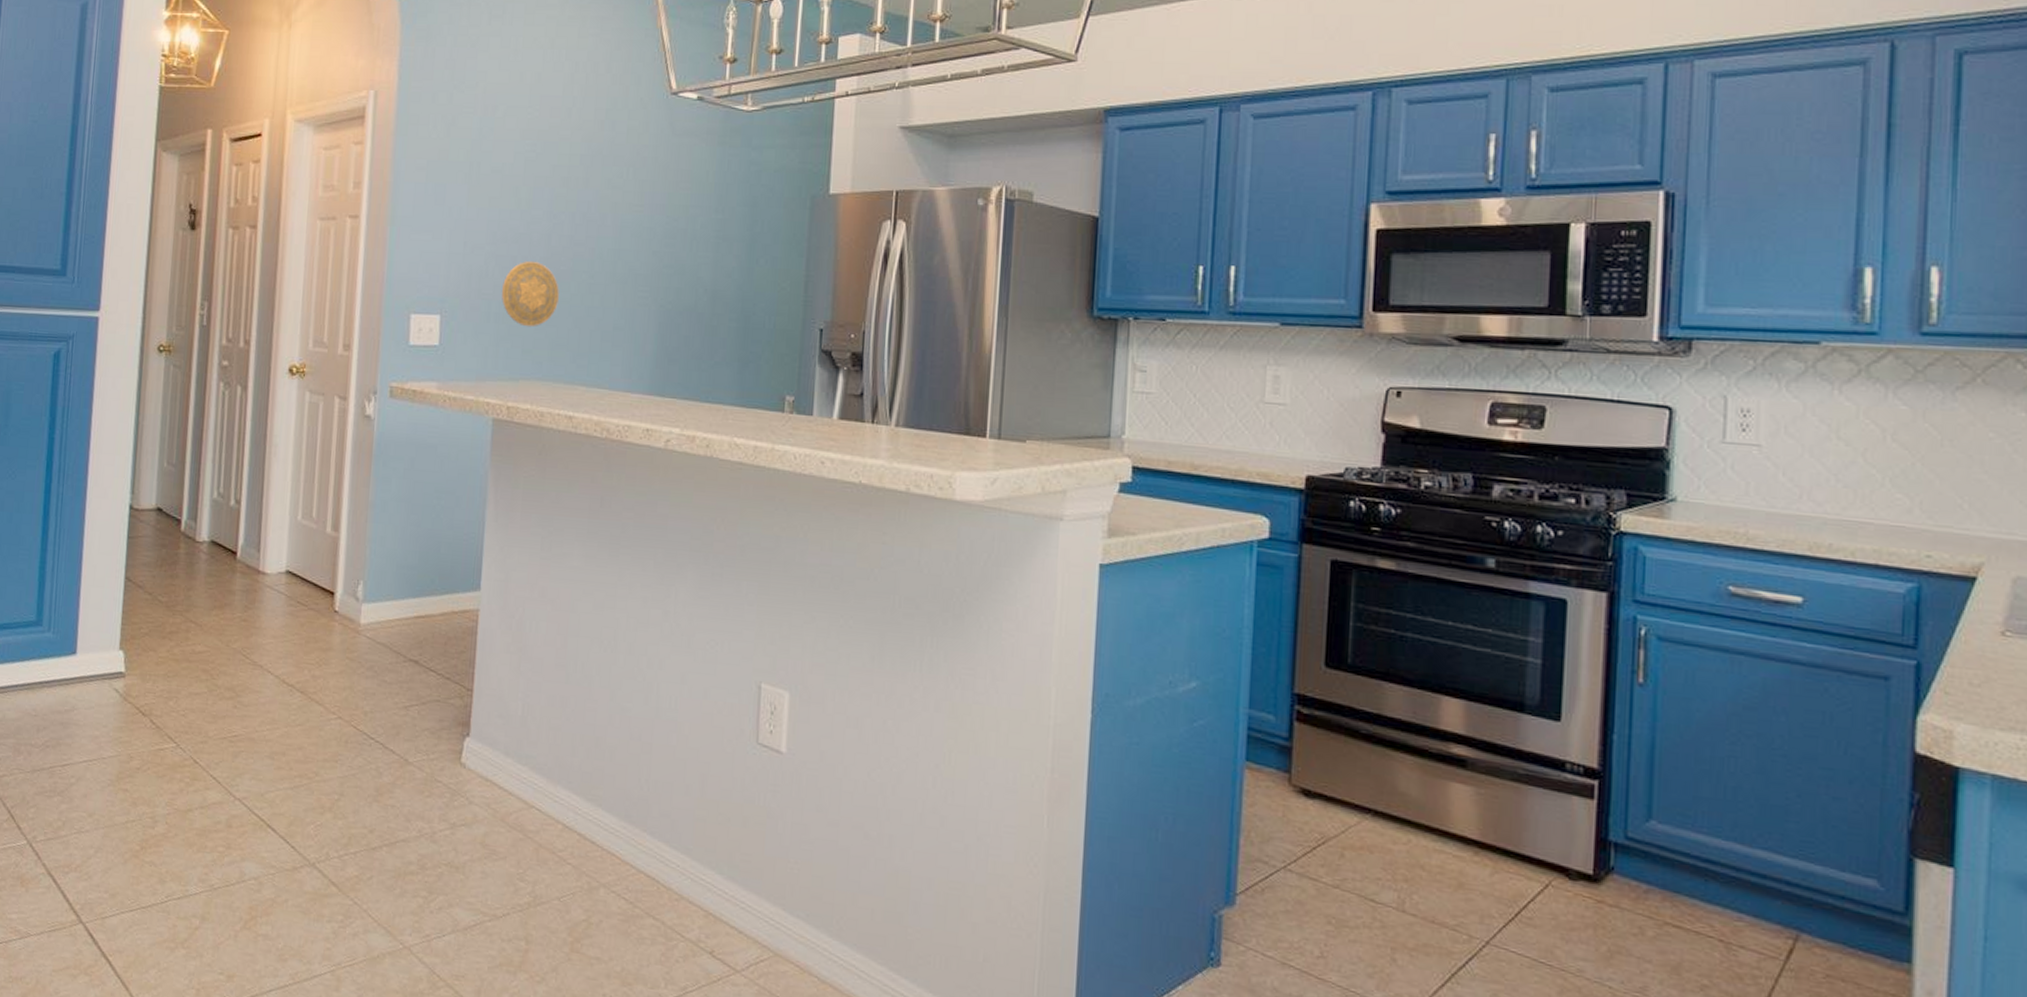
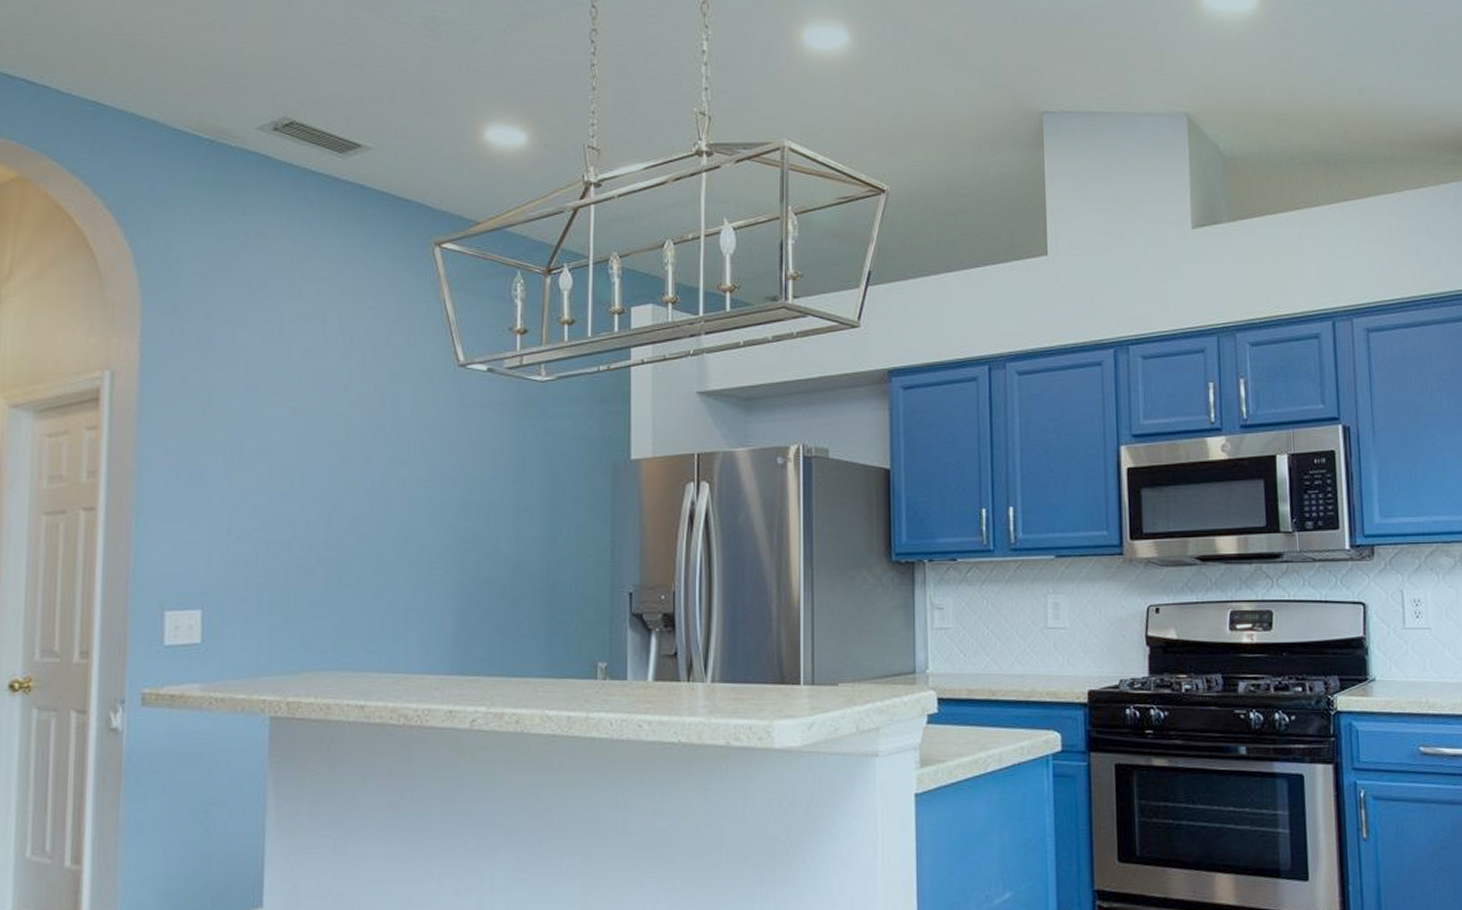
decorative plate: present [501,260,559,327] -> none [274,544,343,615]

